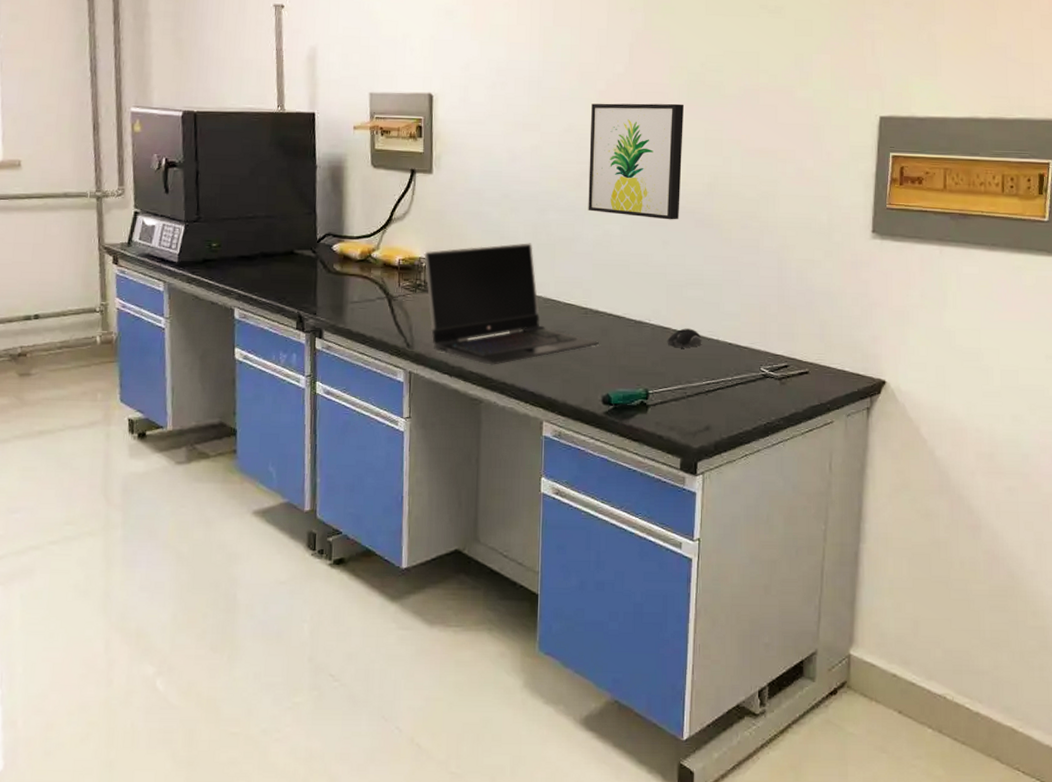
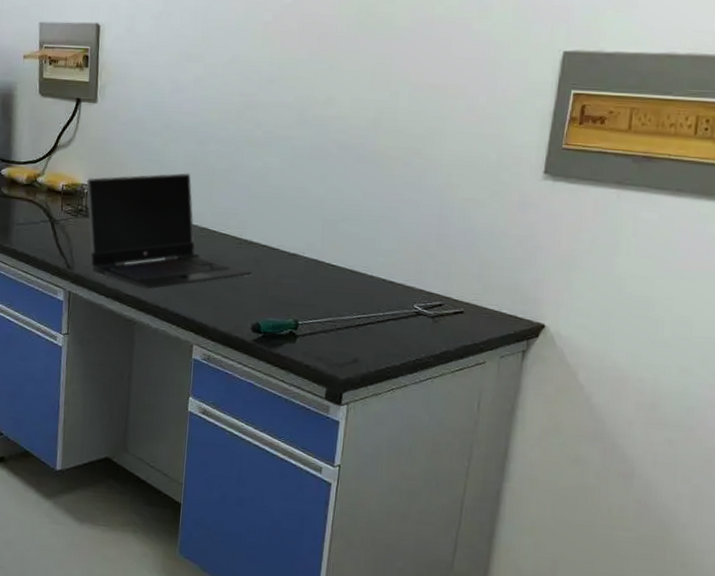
wall art: present [588,103,685,220] -> none [248,34,353,155]
computer mouse: present [667,328,702,348] -> none [320,262,356,282]

